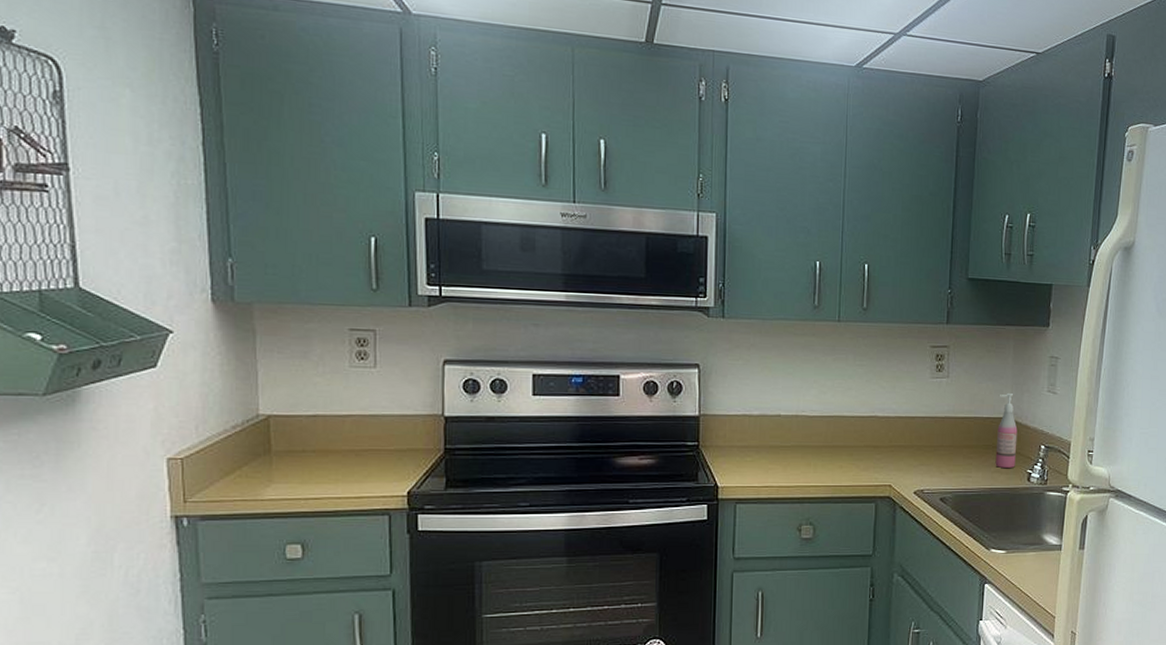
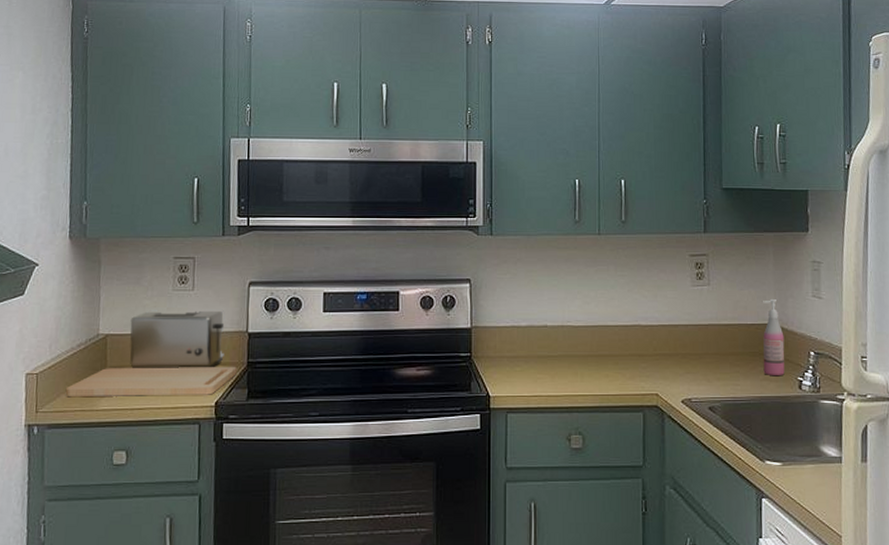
cutting board: none [220,452,432,486] -> present [65,366,237,398]
toaster: none [298,388,416,455] -> present [129,309,225,368]

